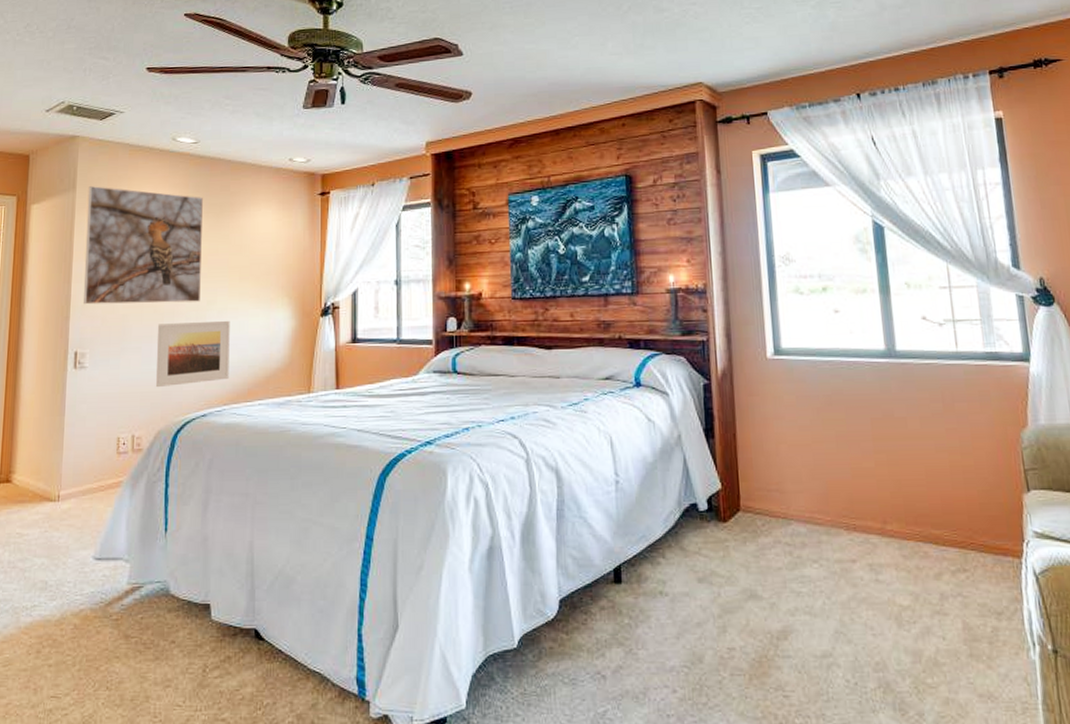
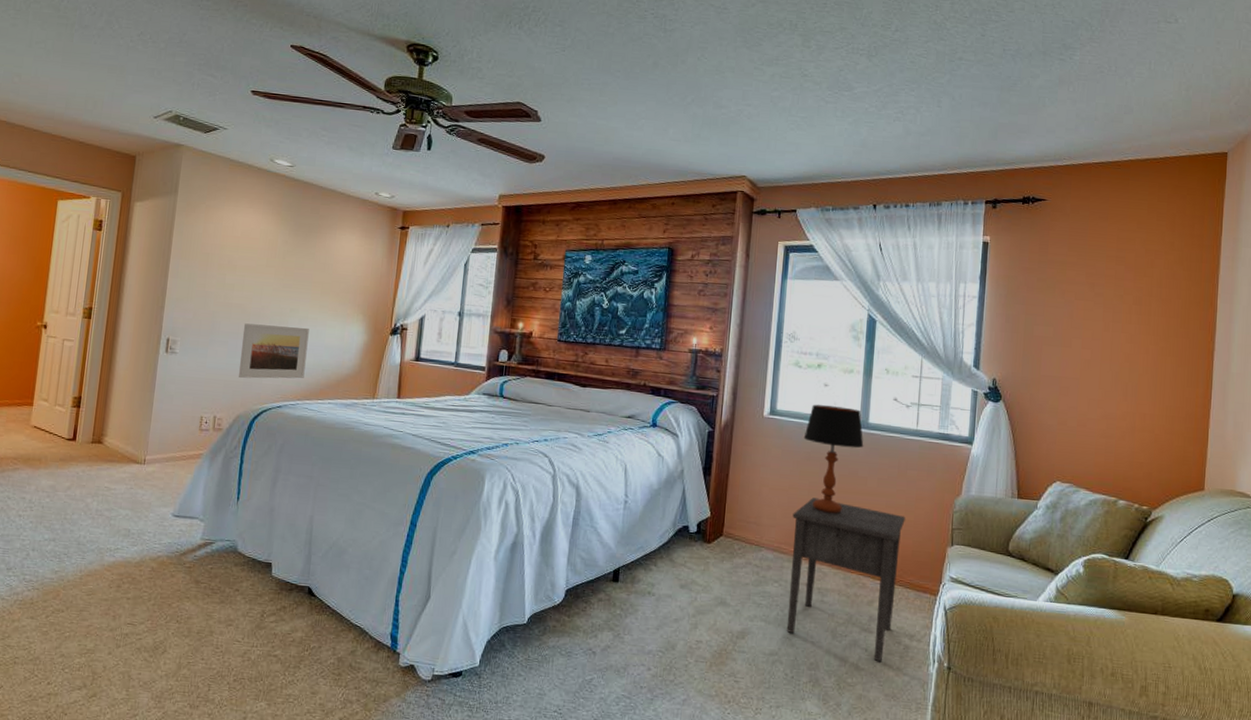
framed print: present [83,186,203,305] -> none [178,192,294,309]
table lamp: none [819,335,895,467] -> present [803,404,864,514]
nightstand: none [822,450,971,653] -> present [786,498,905,663]

